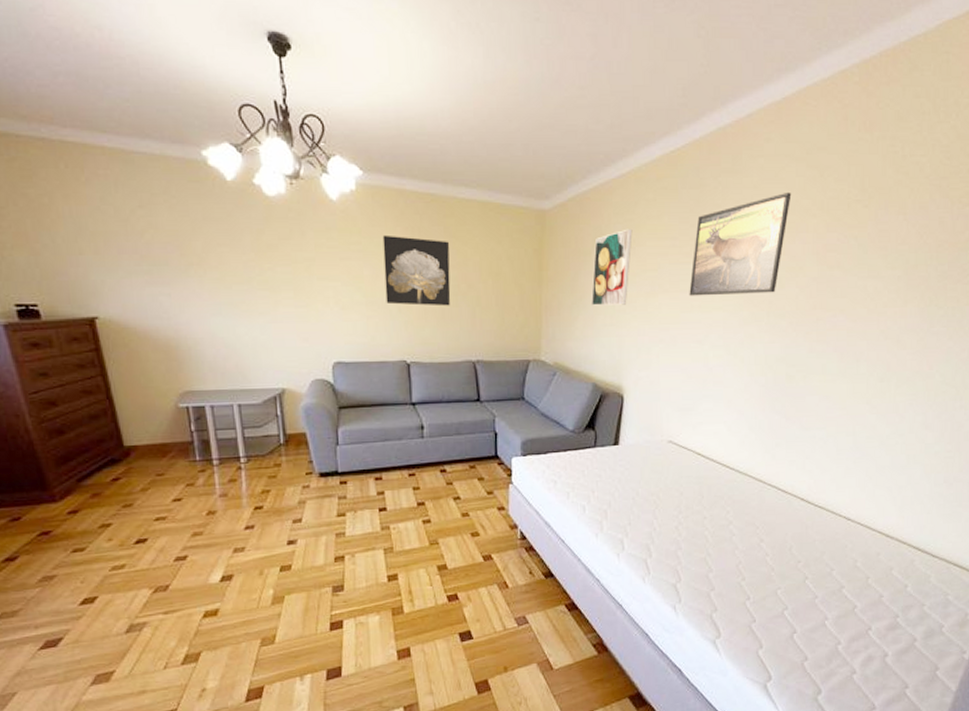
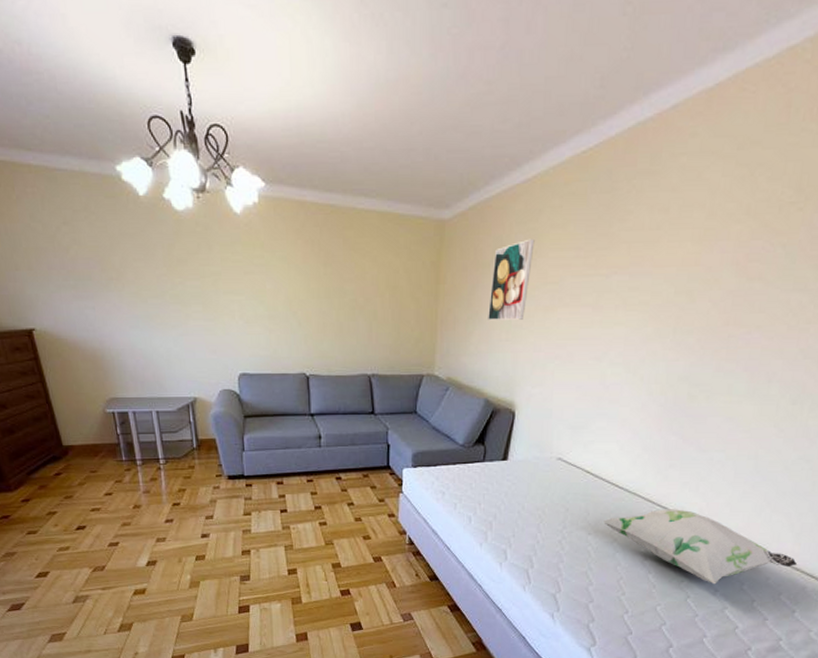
wall art: present [382,234,451,306] -> none [284,248,349,320]
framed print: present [689,192,792,296] -> none [590,194,715,311]
decorative pillow: none [718,487,903,564] -> present [604,509,797,585]

